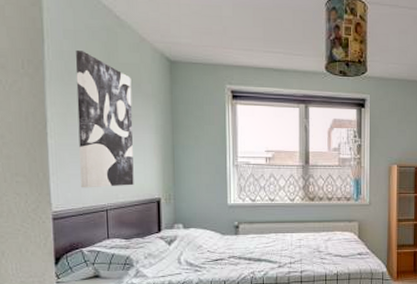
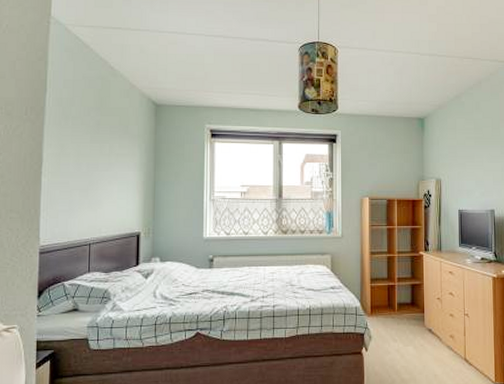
wall art: present [75,51,134,188] -> none [68,98,120,223]

